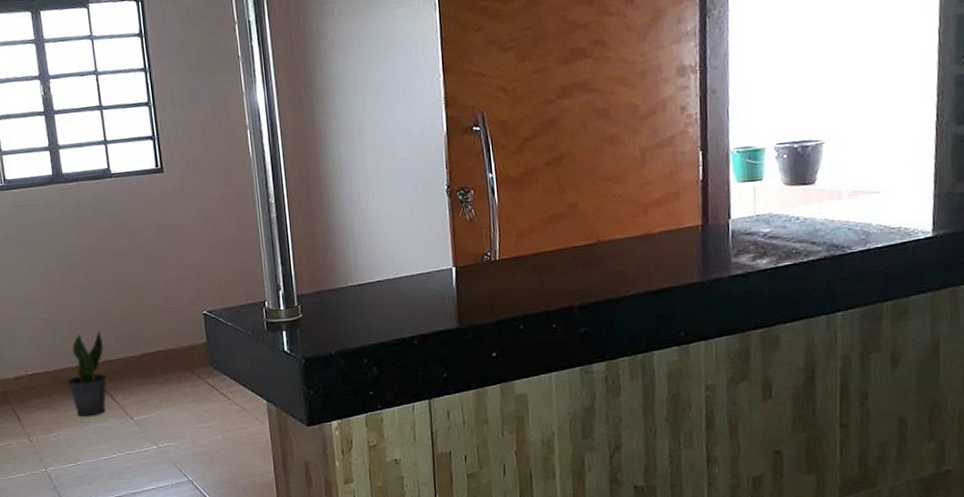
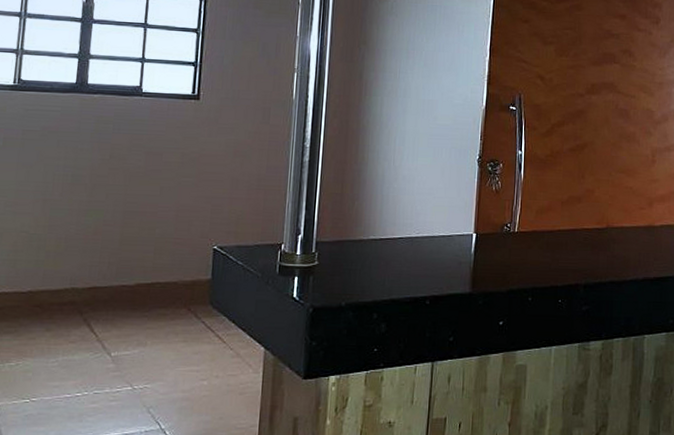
potted plant: present [67,331,107,417] -> none [40,253,94,348]

